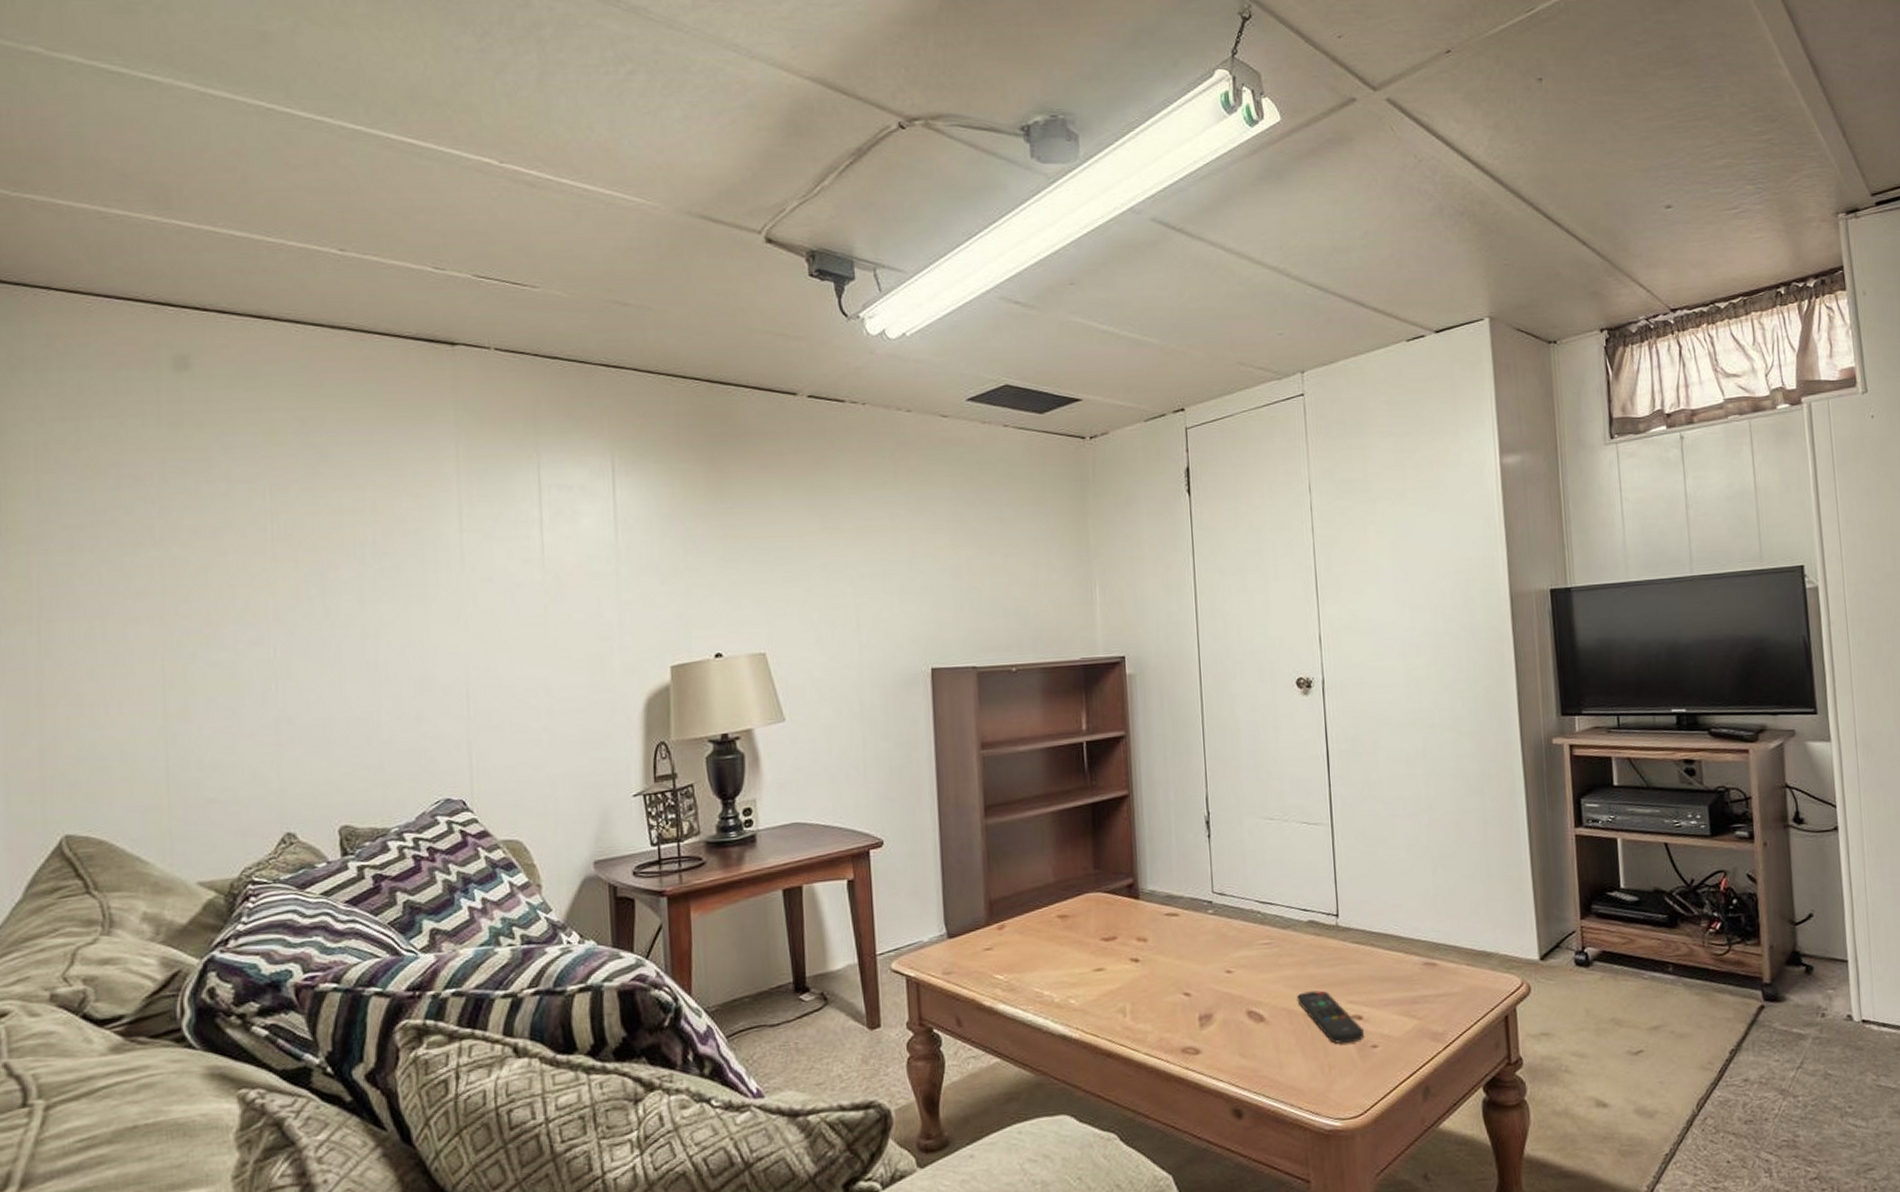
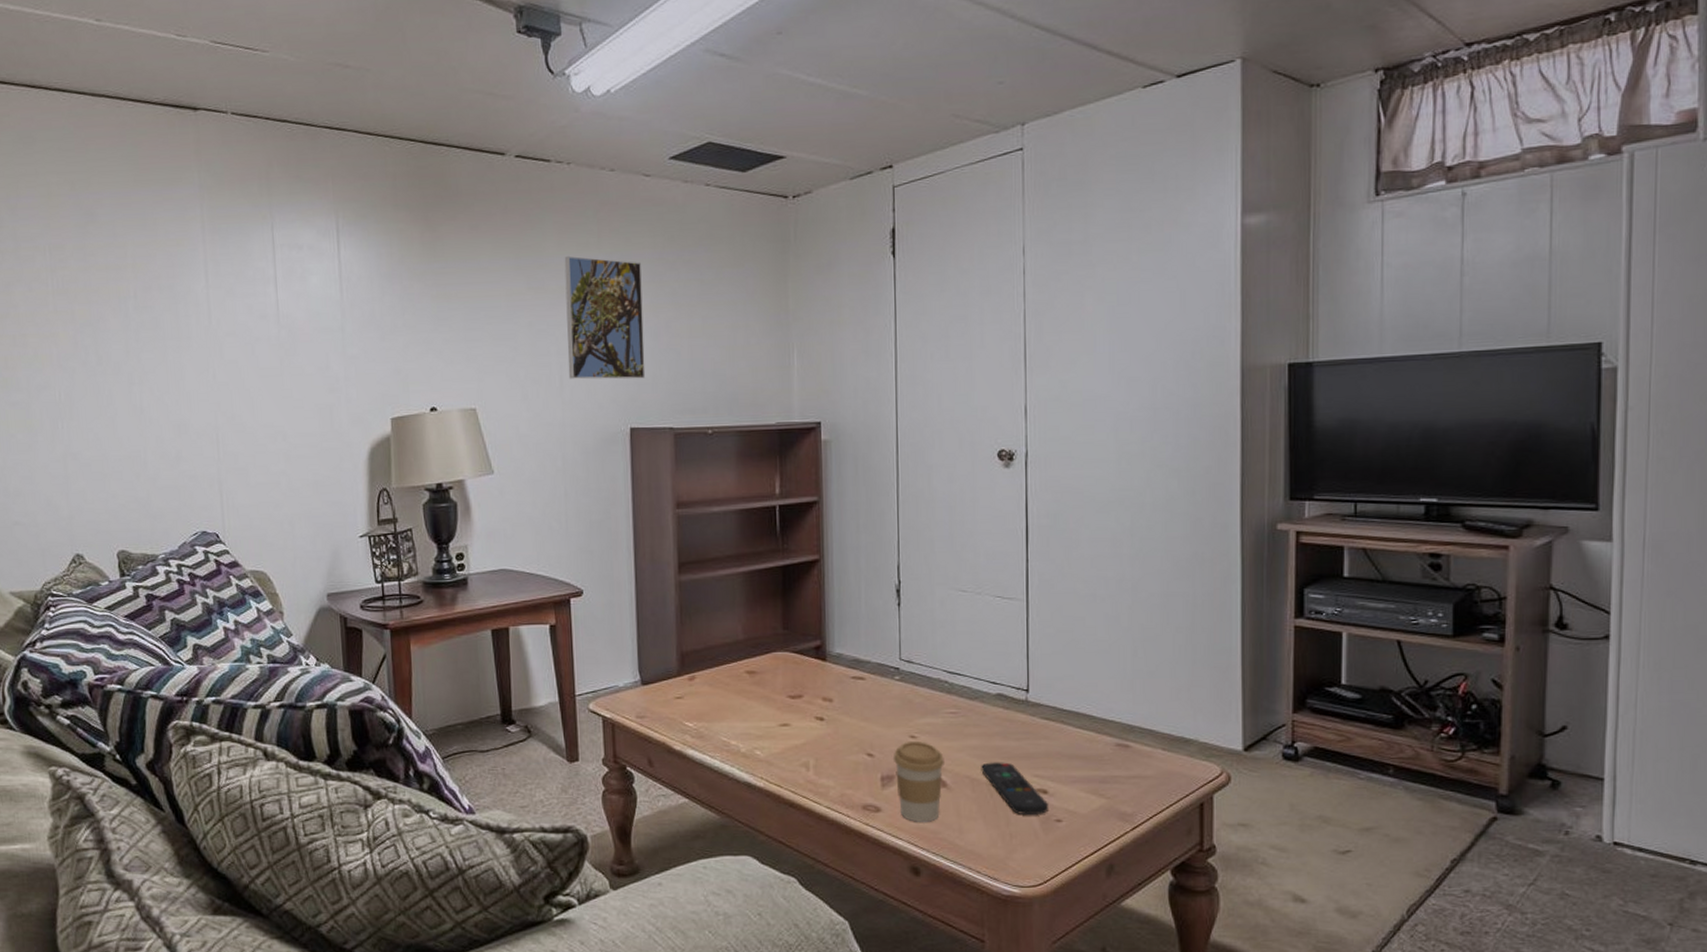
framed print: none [860,495,947,620] -> present [564,255,646,380]
coffee cup: none [1211,976,1261,1061] -> present [894,742,944,822]

